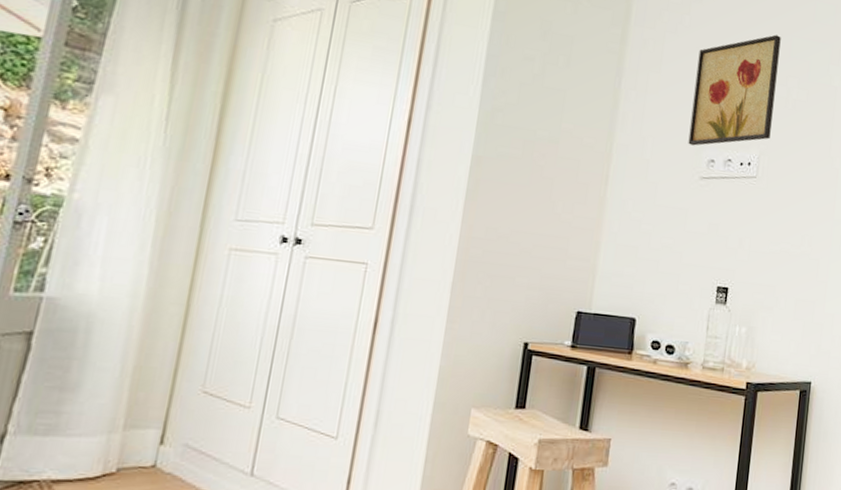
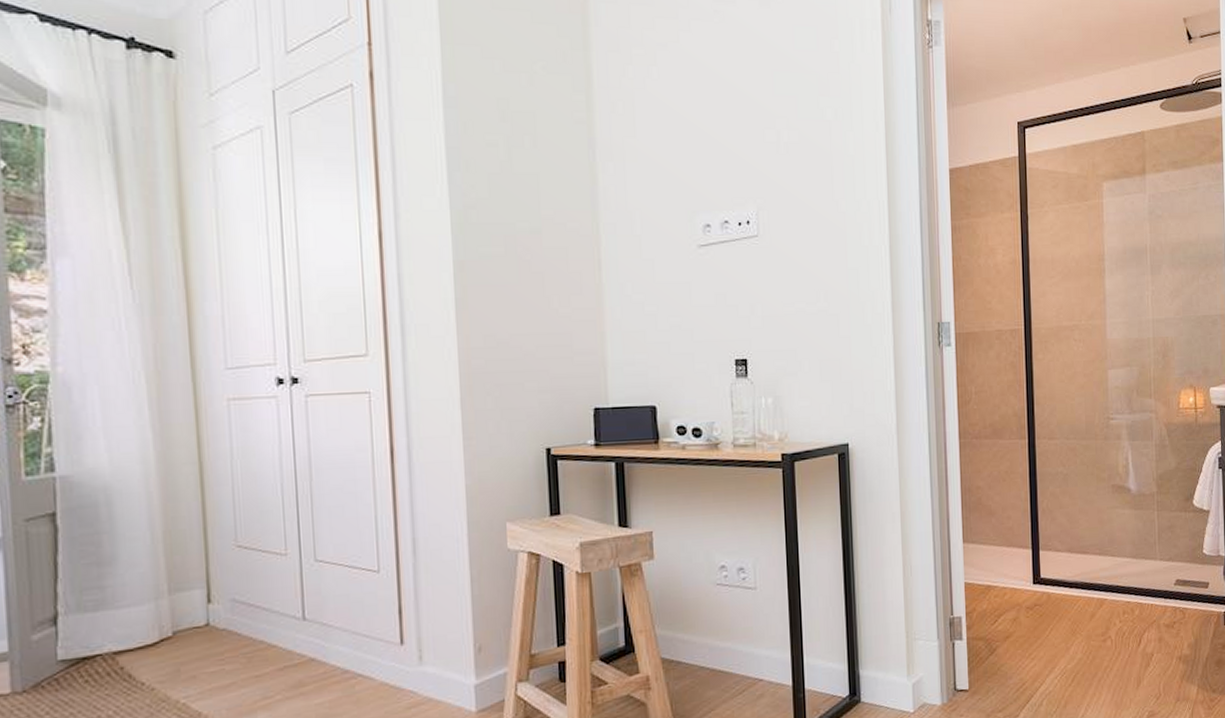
wall art: present [688,34,781,146] -> none [674,72,766,212]

